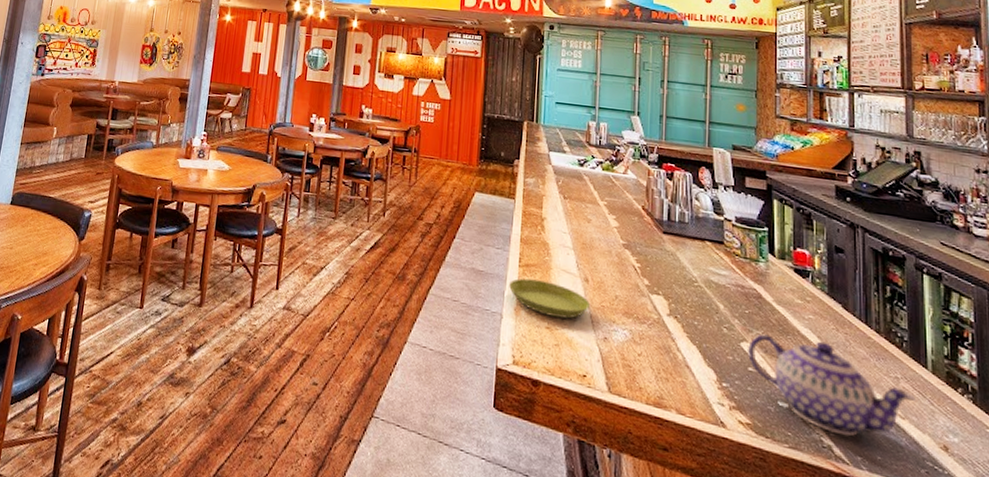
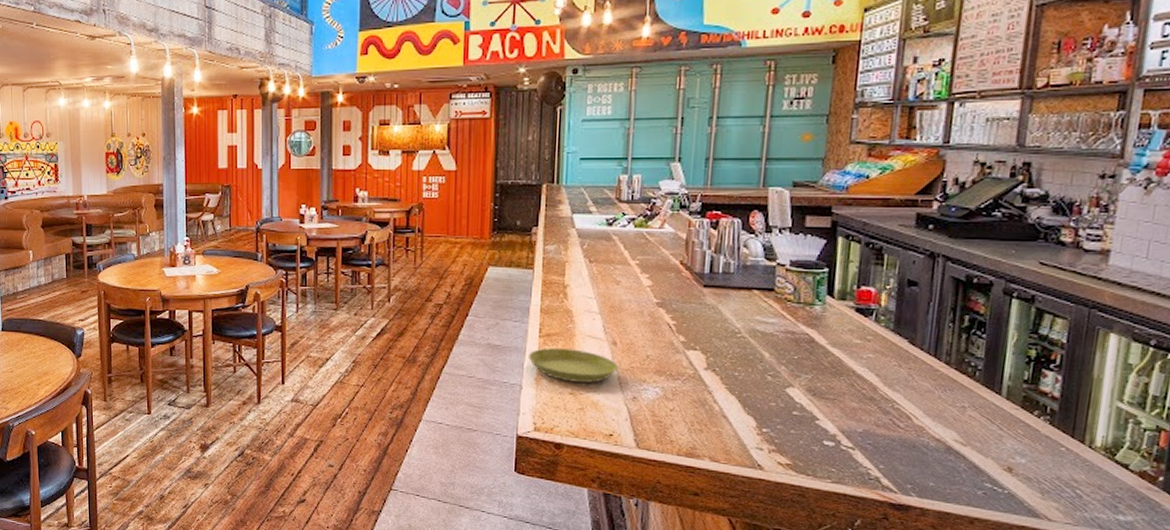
teapot: present [747,334,915,437] -> none [792,378,982,467]

